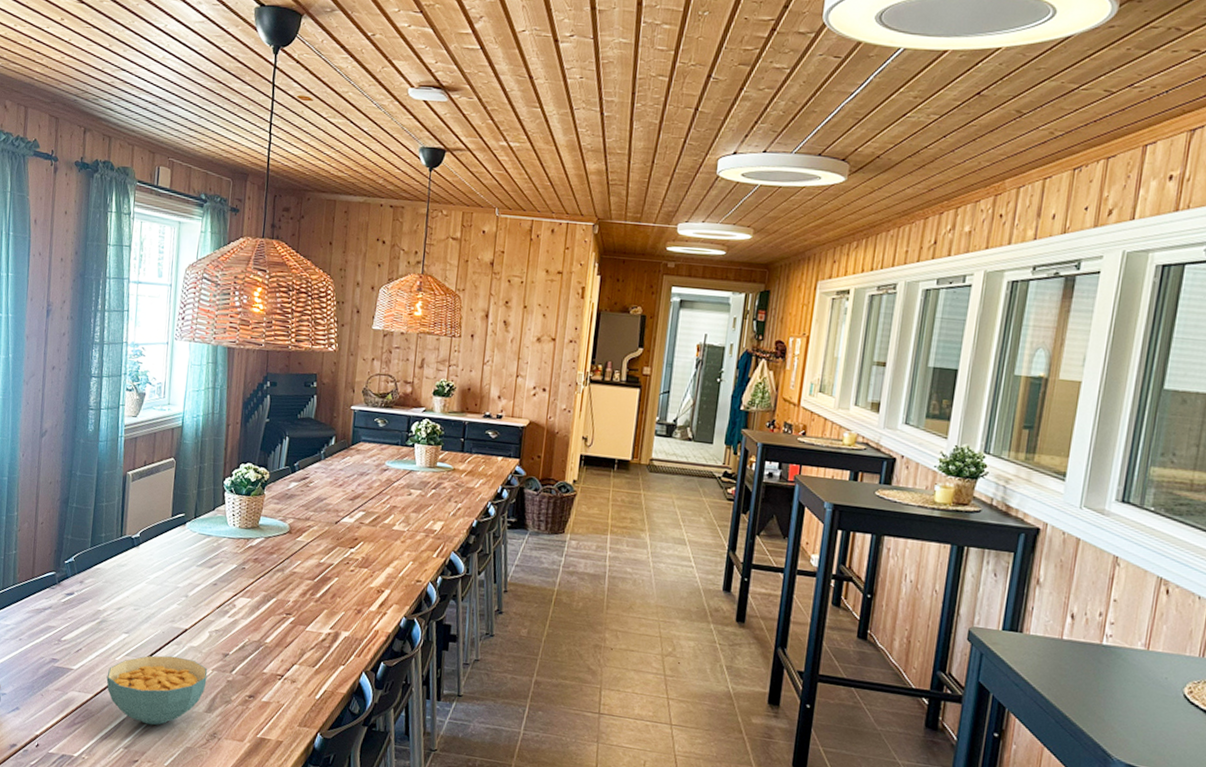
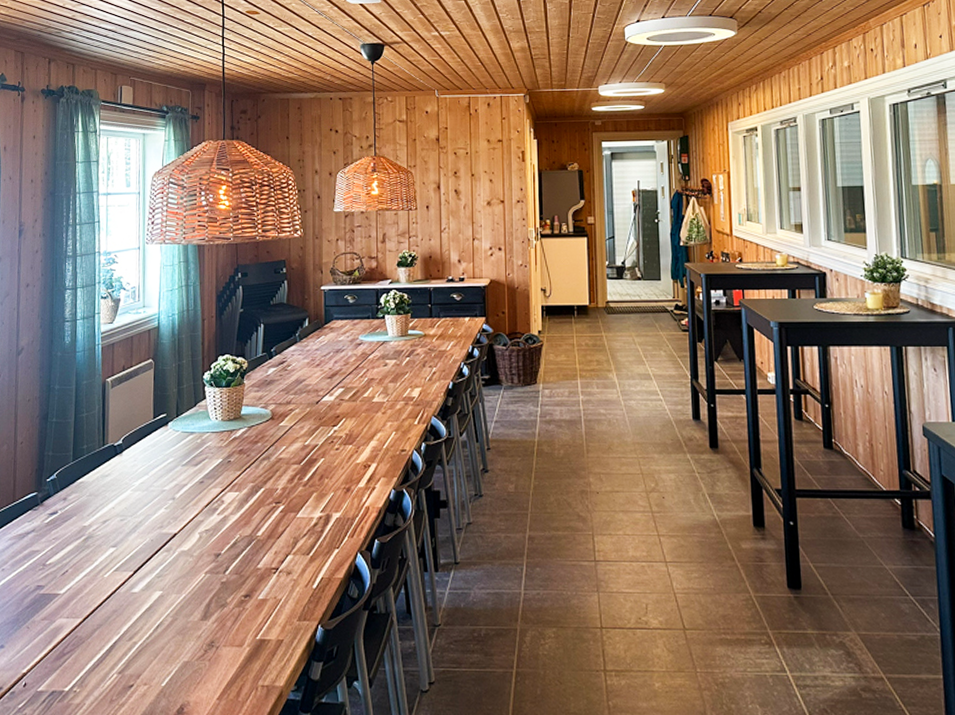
cereal bowl: present [106,655,208,725] -> none [95,564,201,643]

